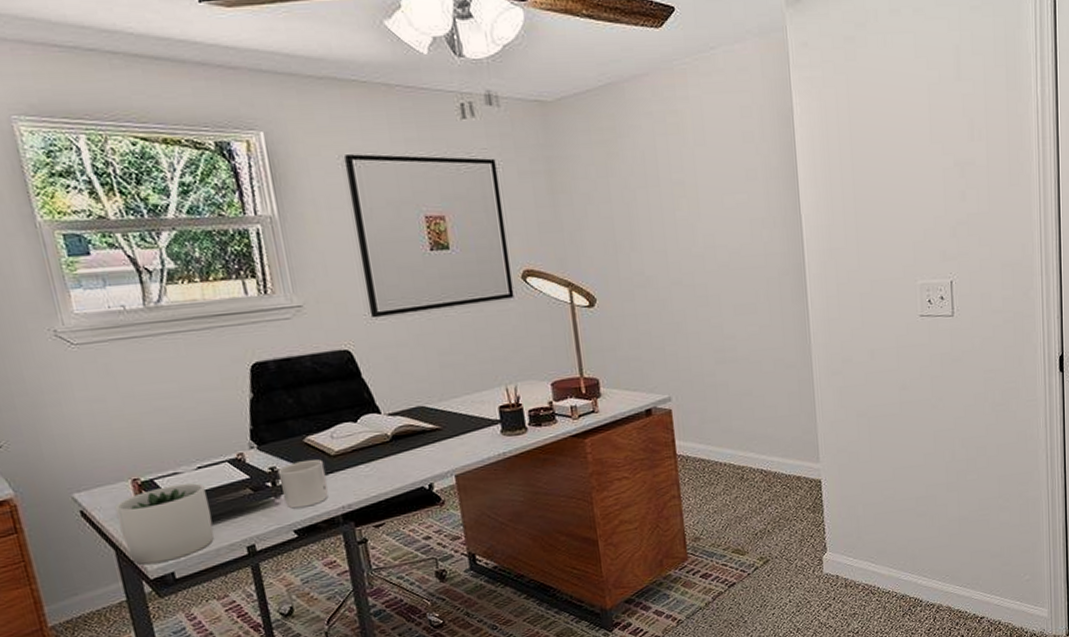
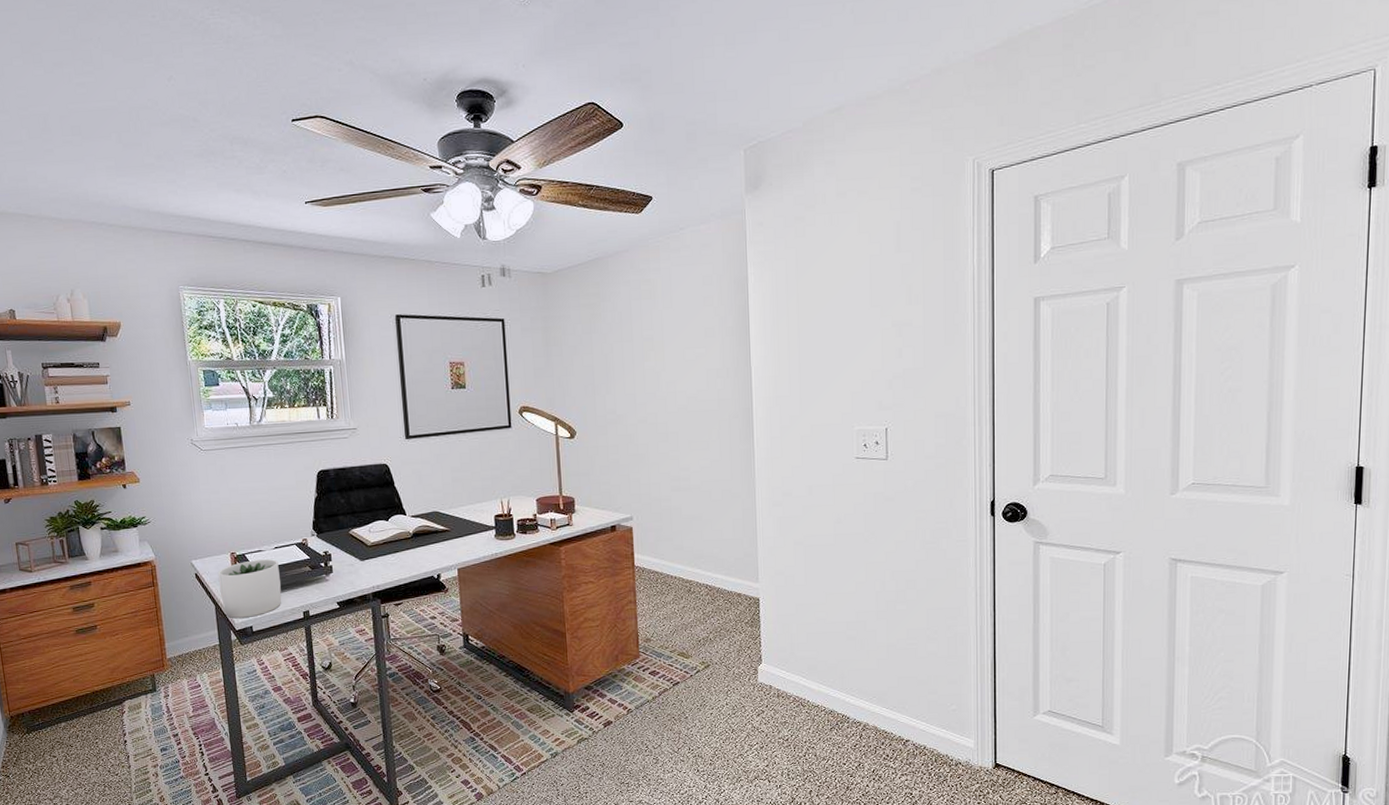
mug: present [277,459,329,509] -> none [329,547,364,586]

